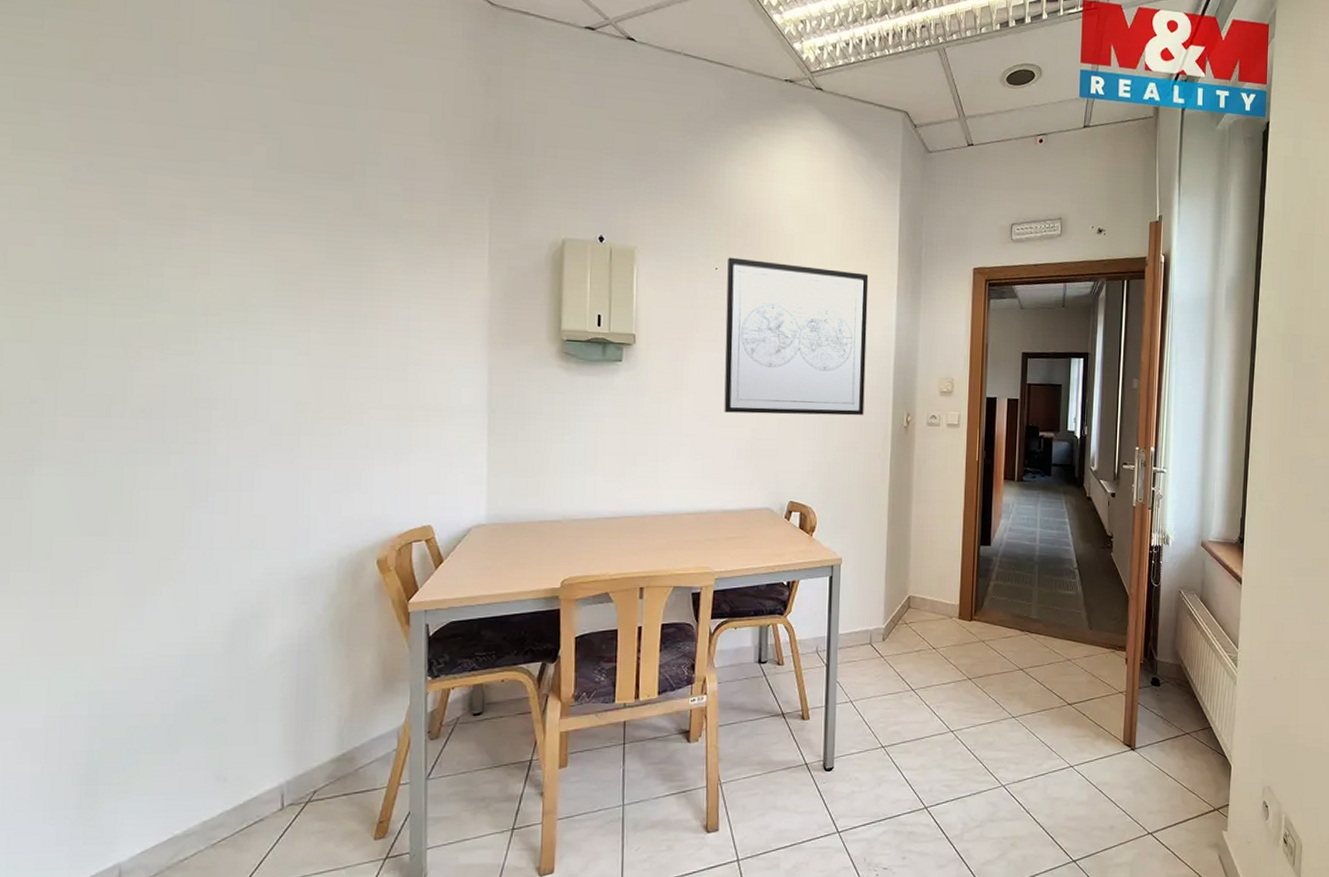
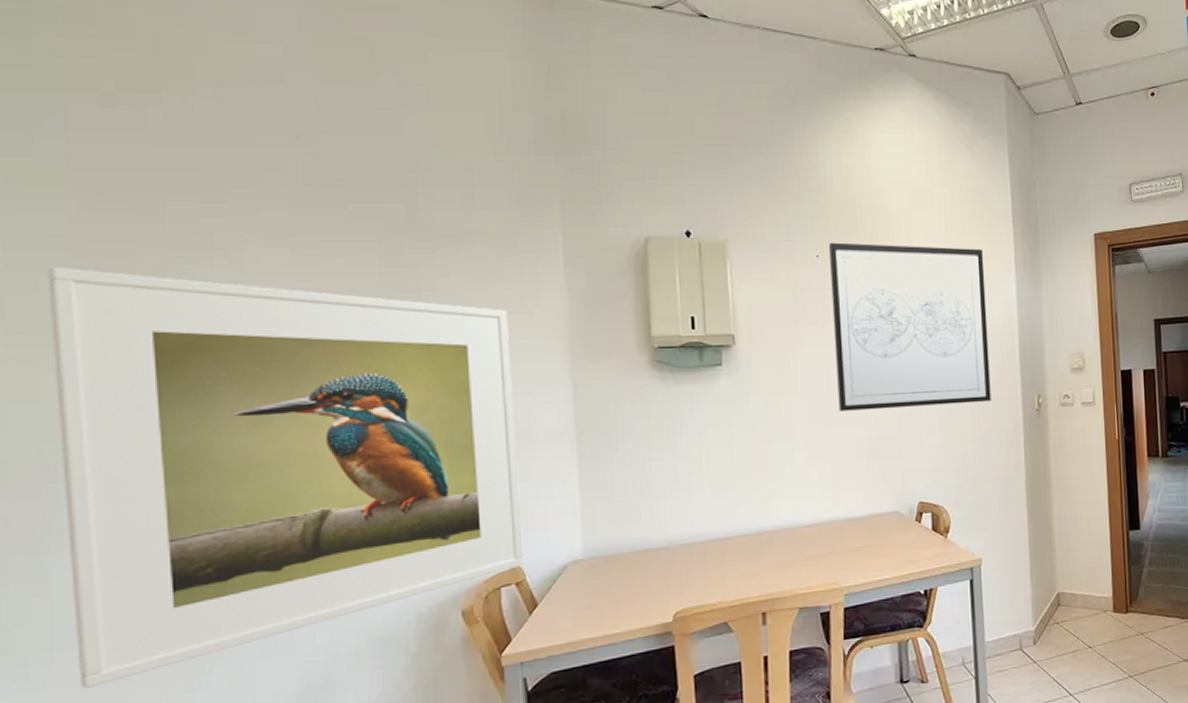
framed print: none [44,225,436,594] -> present [48,267,524,688]

